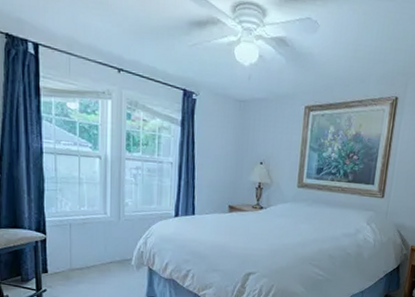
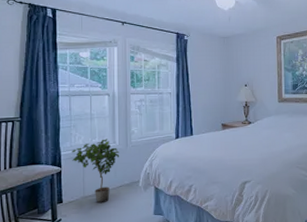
potted plant: none [58,208,111,278] -> present [72,139,120,204]

